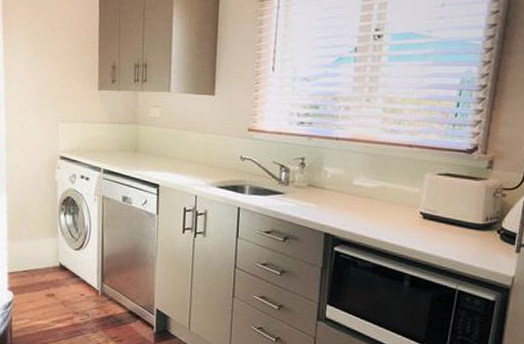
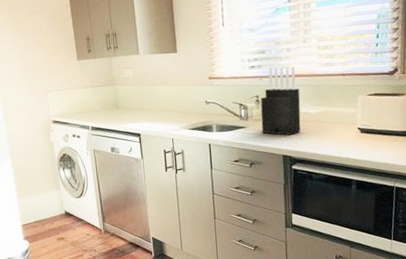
knife block: none [303,126,355,210] -> present [260,66,301,135]

